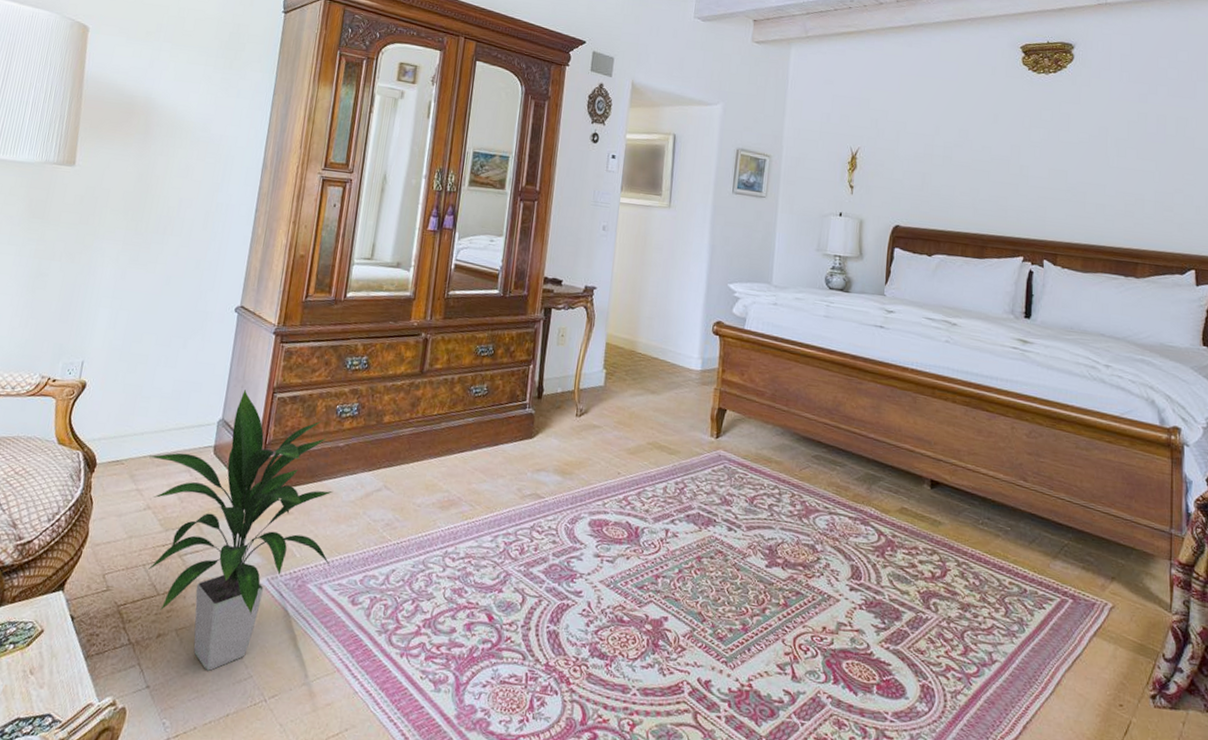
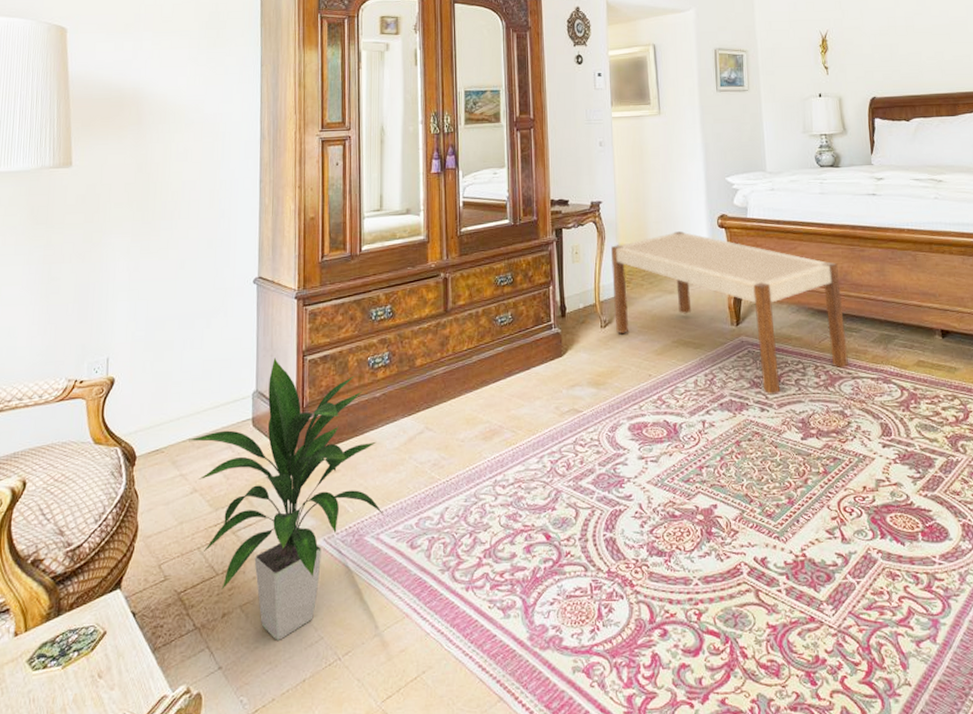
bench: none [591,331,832,516] -> present [611,231,848,395]

